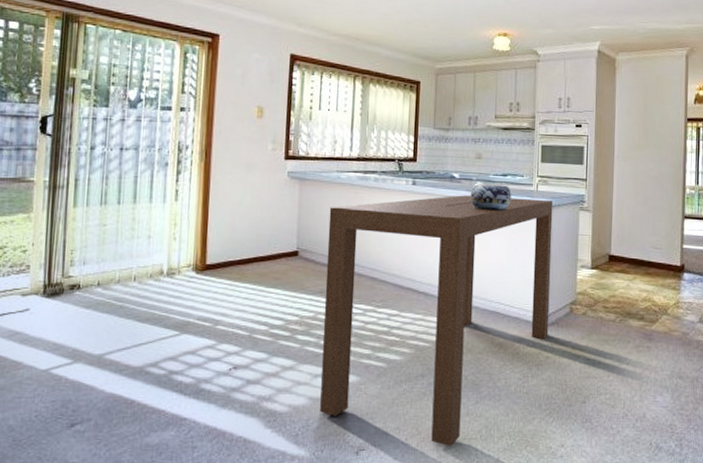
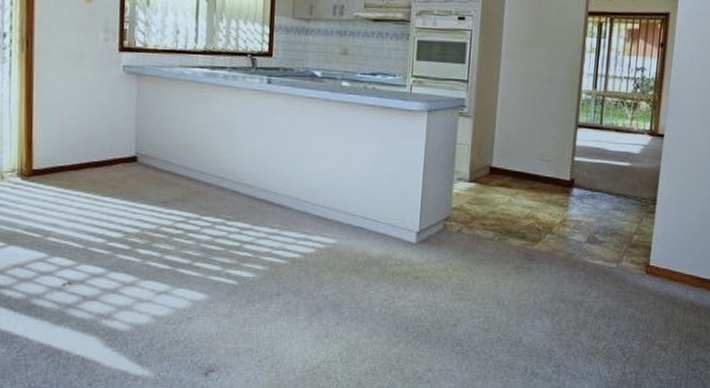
dining table: present [320,195,553,446] -> none [165,96,429,369]
decorative bowl: present [470,183,512,210] -> none [333,82,381,115]

